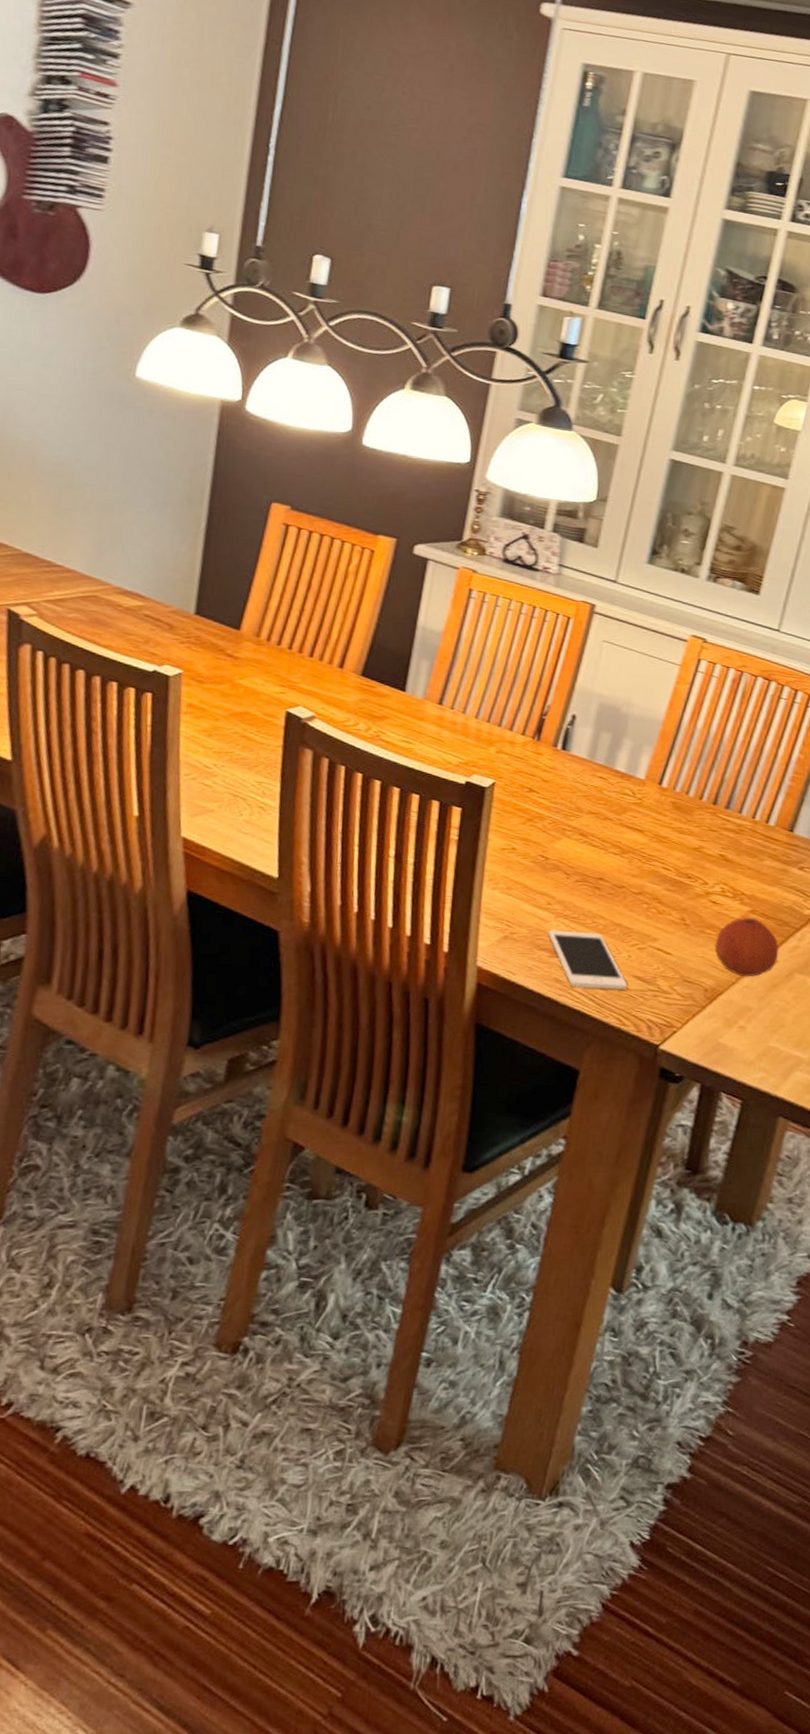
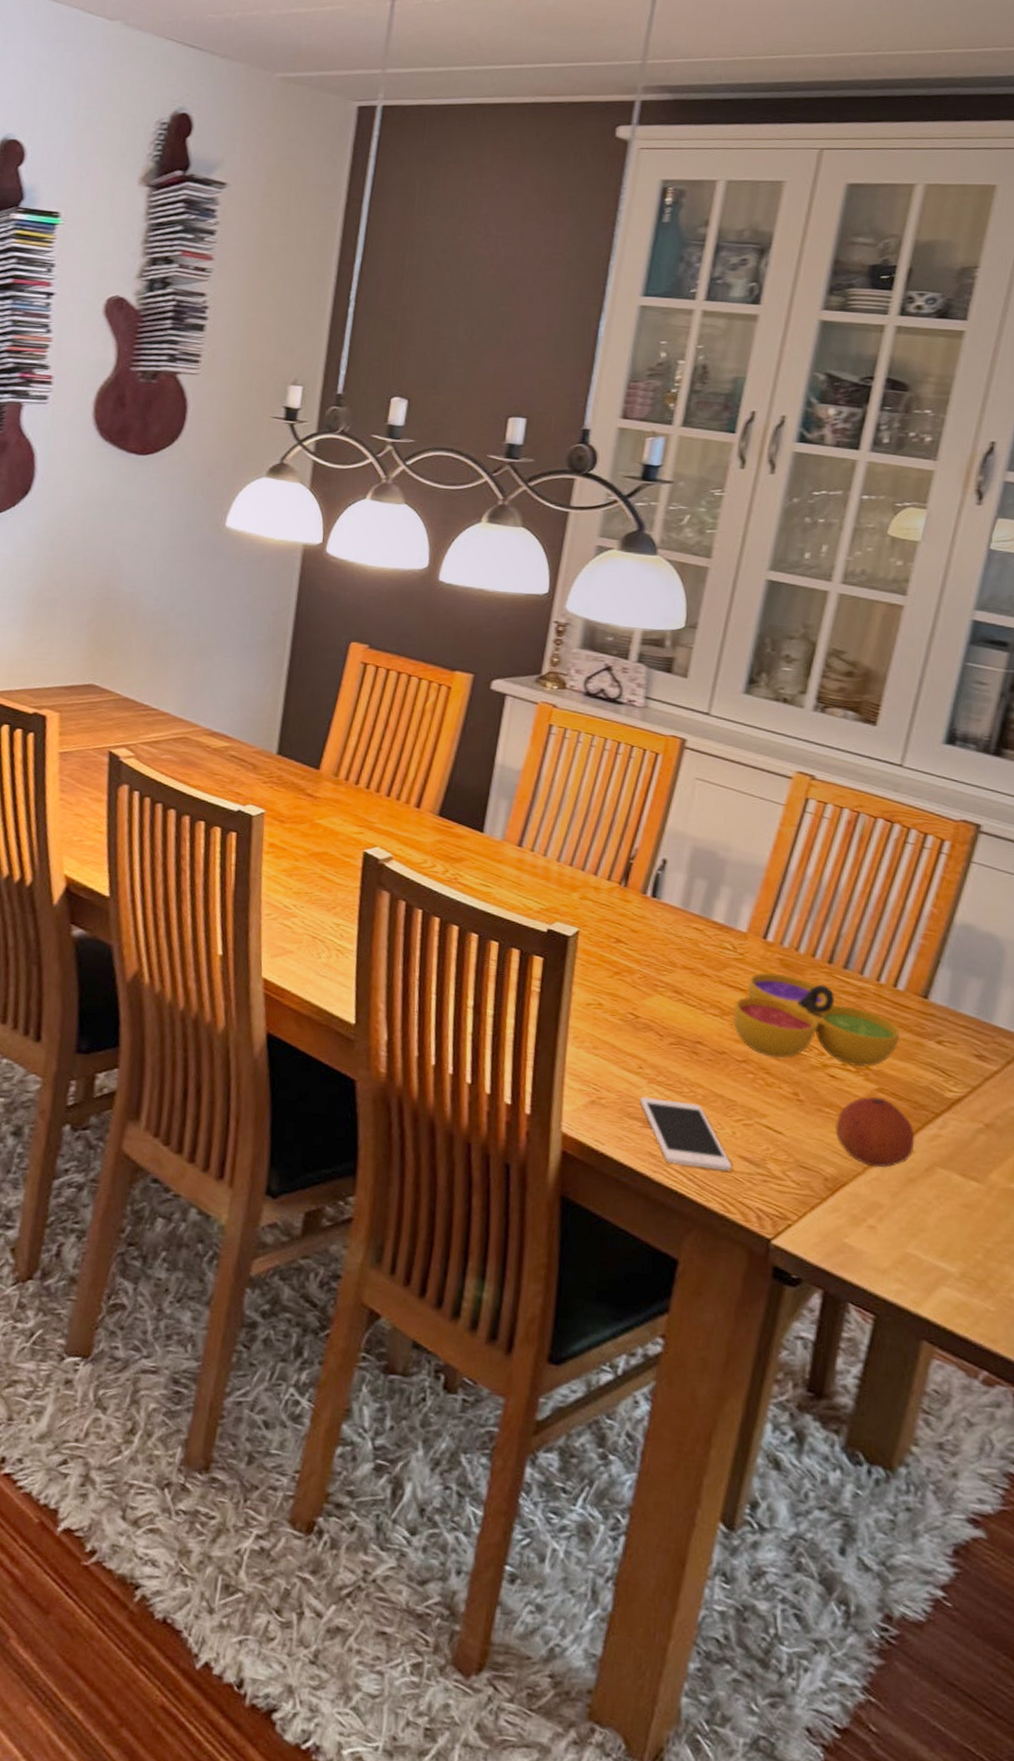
decorative bowl: none [631,814,770,893] -> present [733,972,901,1067]

